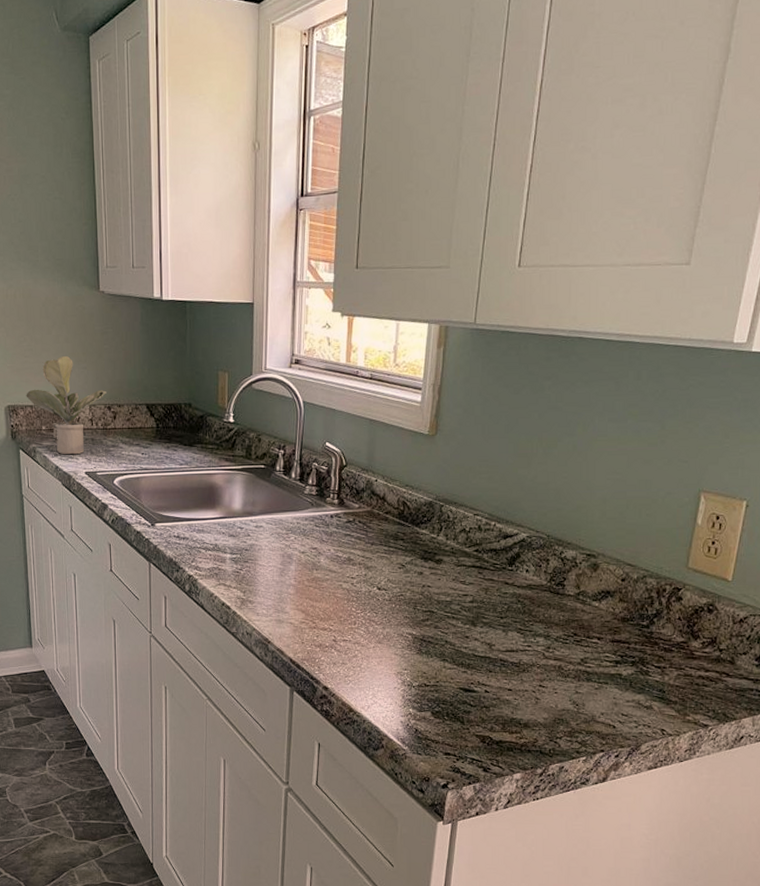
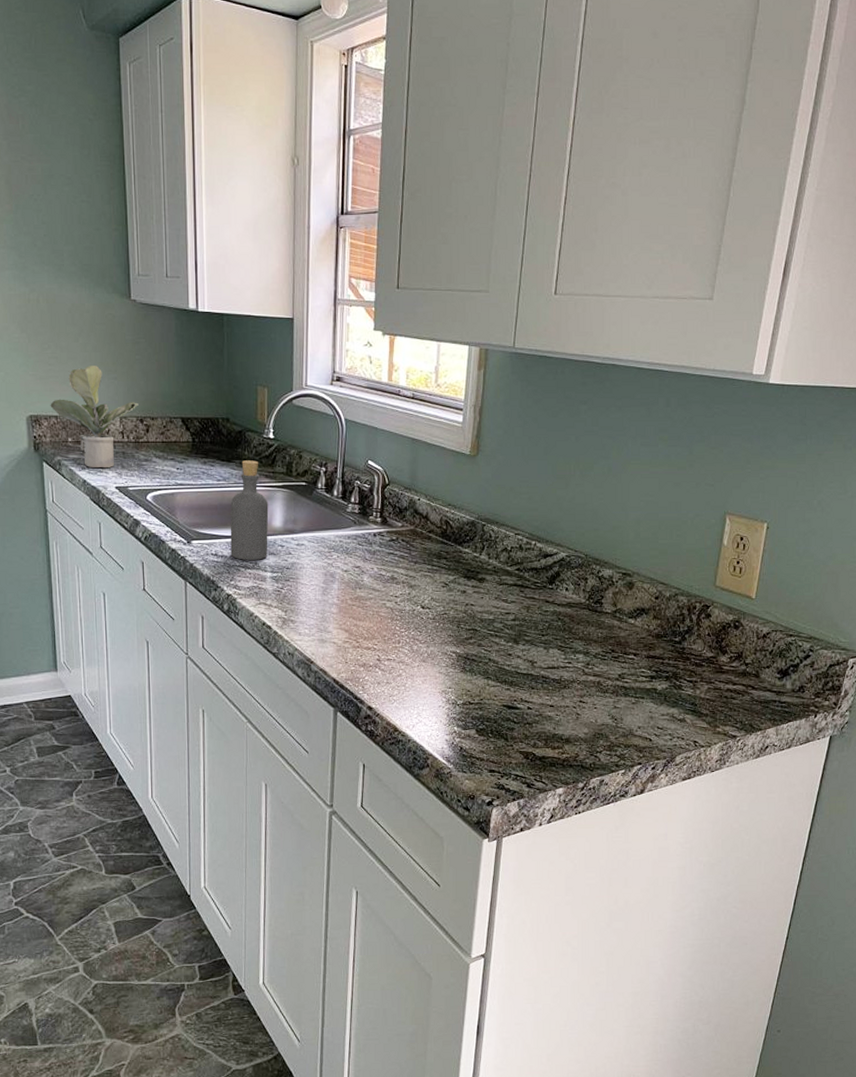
bottle: none [191,444,229,542] -> present [230,460,269,560]

